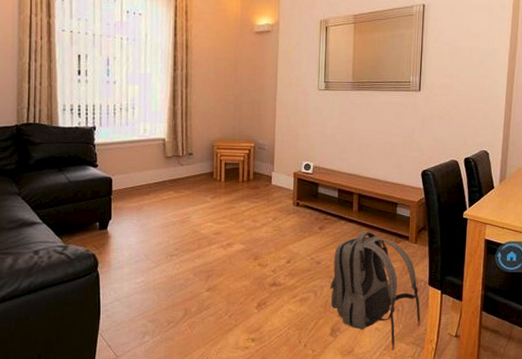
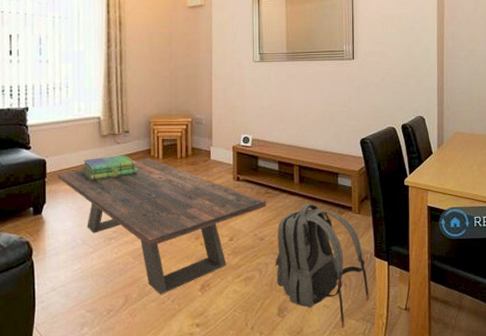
coffee table: none [122,180,324,310] -> present [57,158,266,295]
stack of books: none [146,176,200,200] -> present [82,155,138,181]

